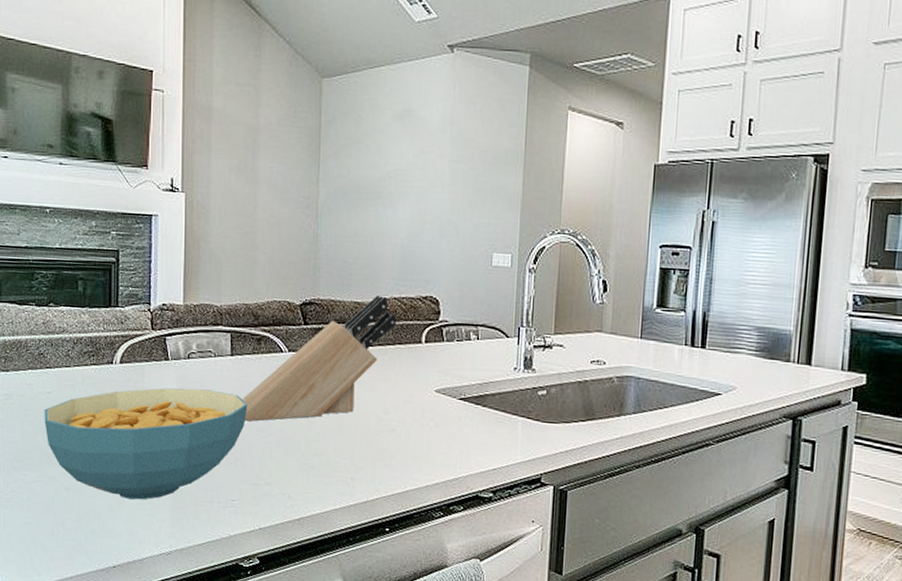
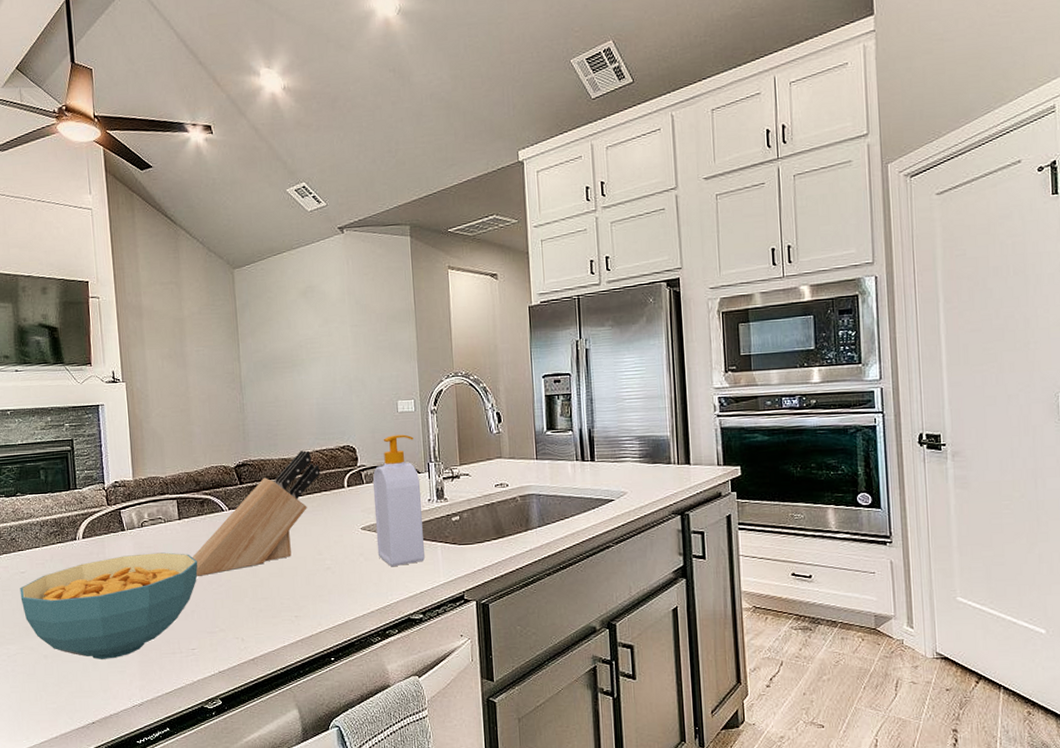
soap bottle: none [450,291,508,438] -> present [372,434,425,567]

